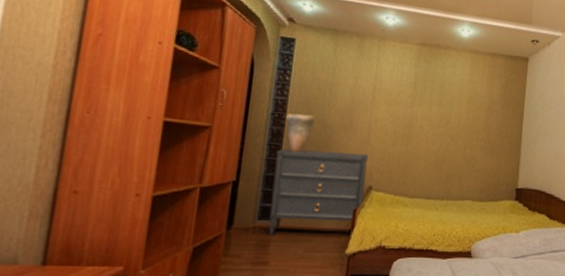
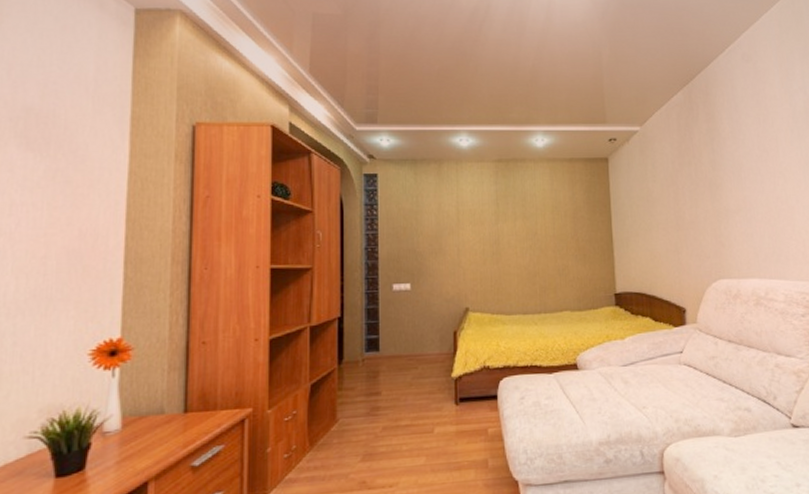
dresser: present [268,148,368,236] -> none [373,277,461,367]
decorative urn: present [286,113,315,152] -> none [379,245,406,283]

